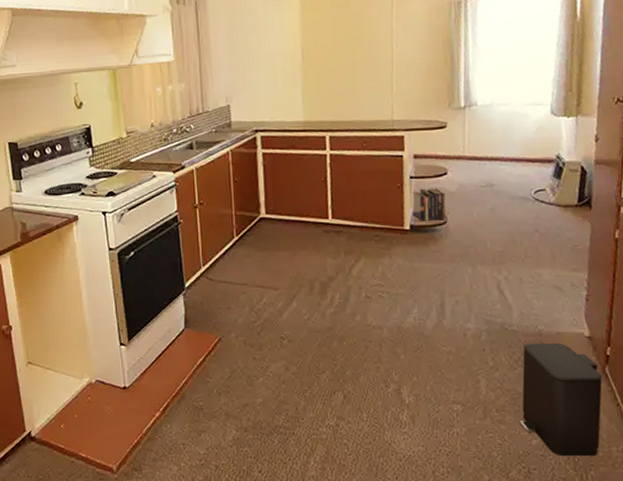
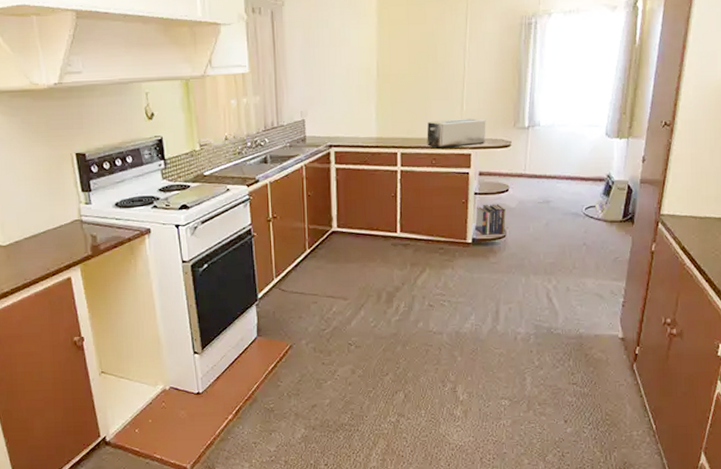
toaster: none [355,99,419,131] -> present [426,118,486,149]
pedal bin: present [519,342,603,456] -> none [557,344,630,440]

